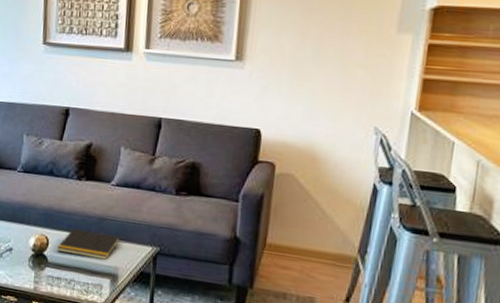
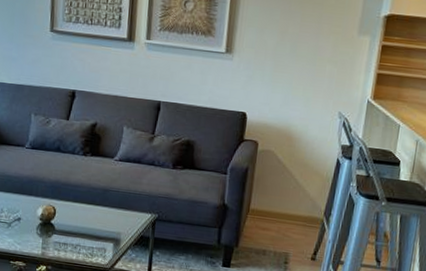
notepad: present [57,229,121,260] -> none [64,199,123,226]

